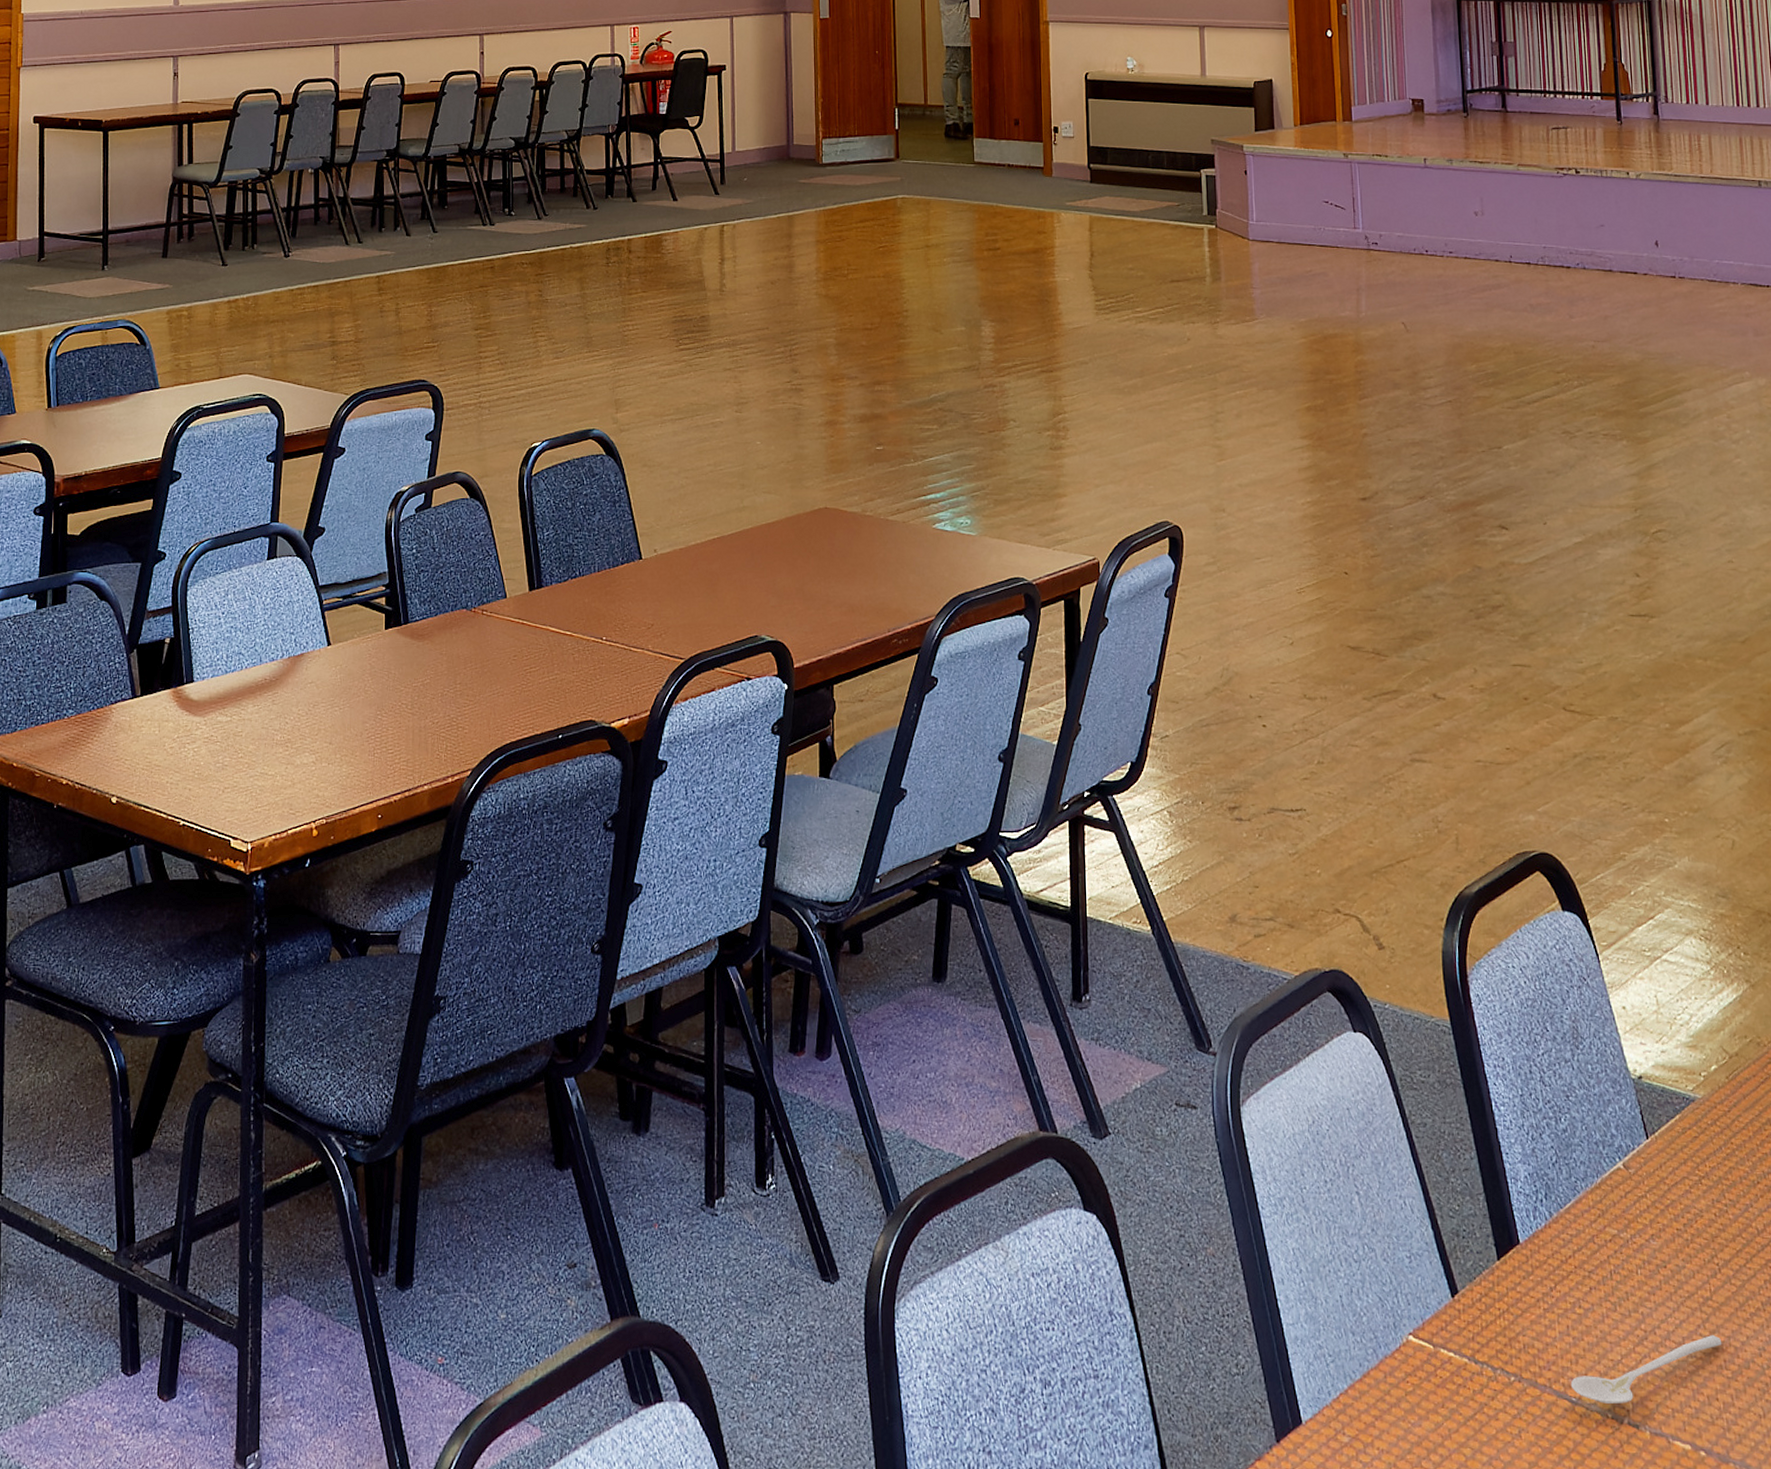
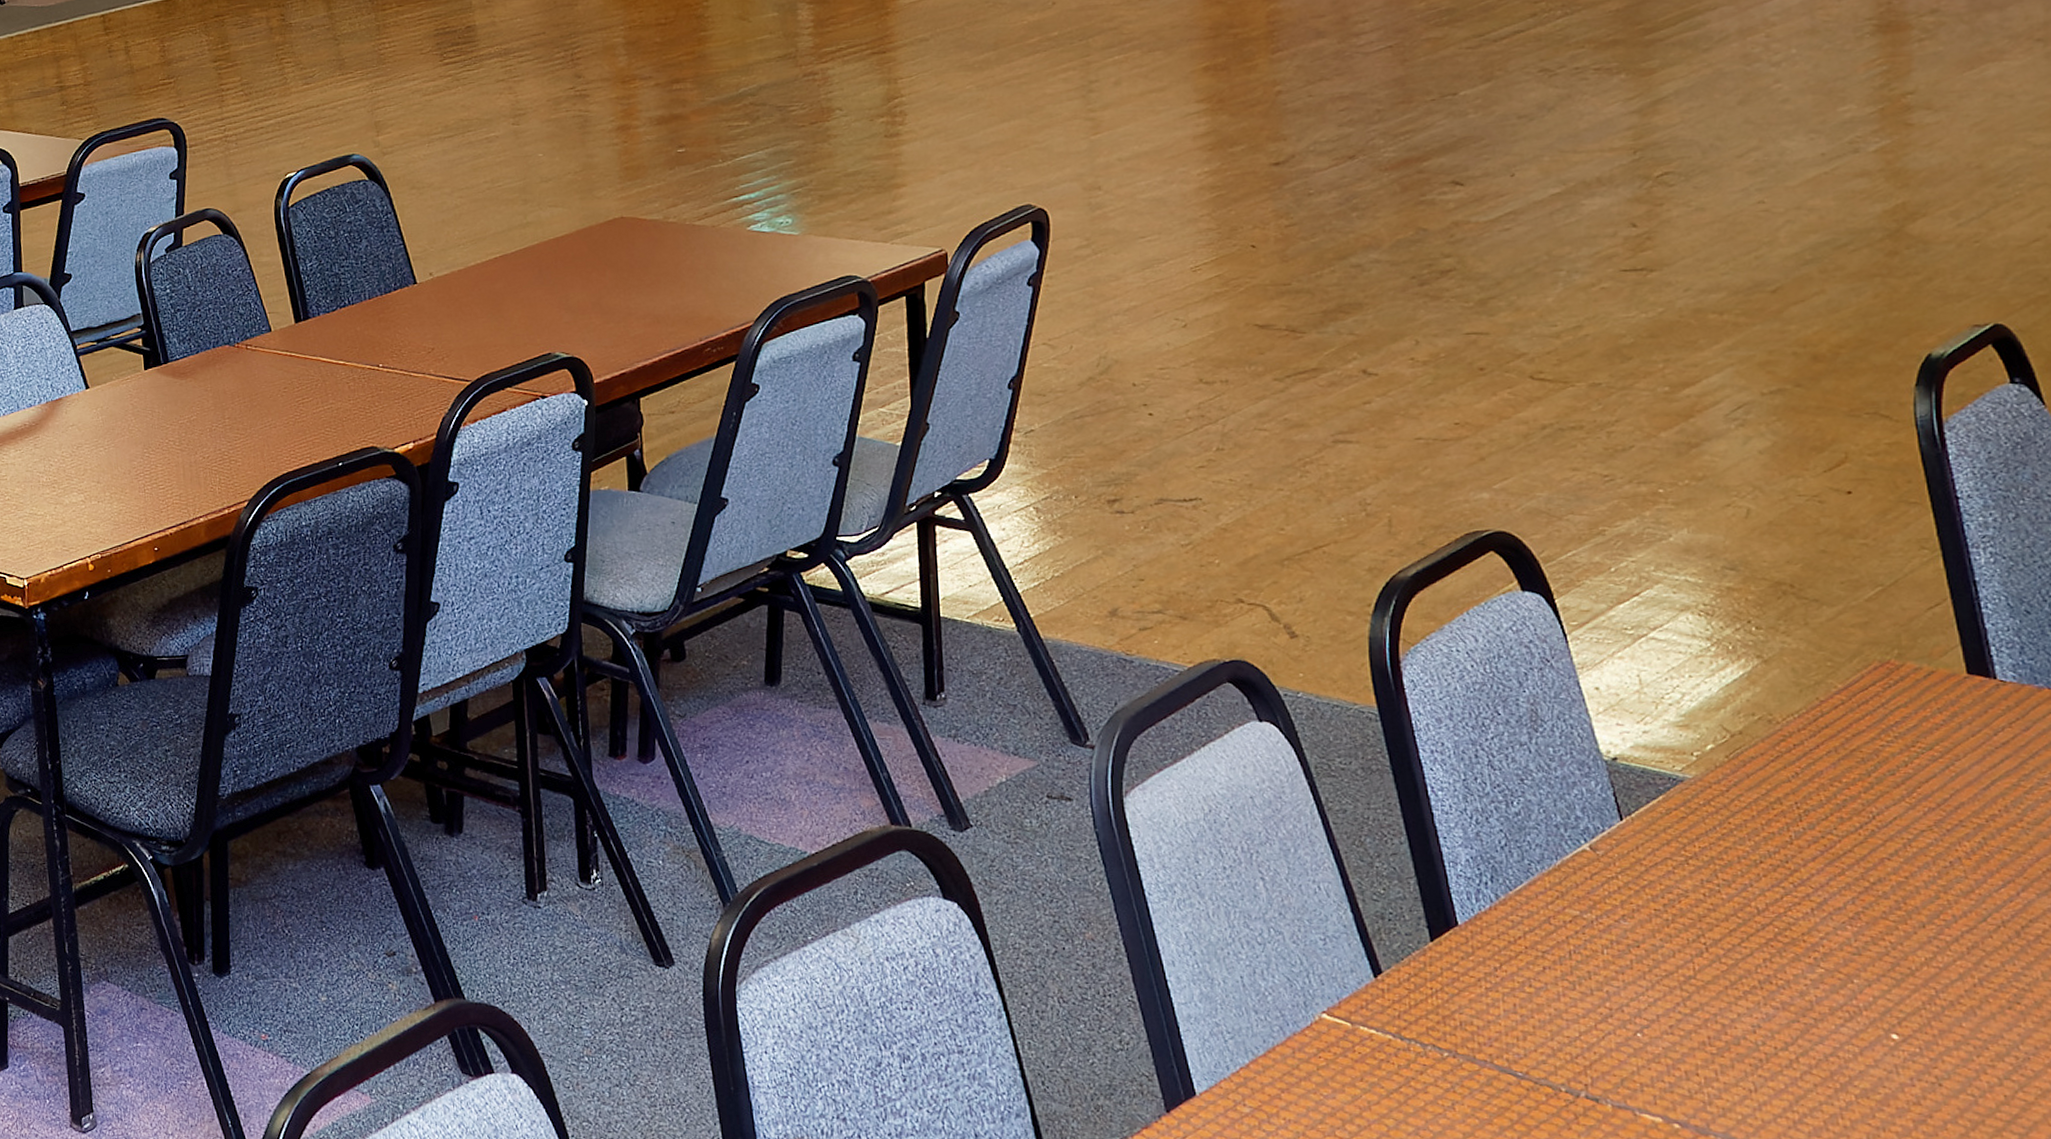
stirrer: present [1570,1335,1722,1404] -> none [1516,1013,1707,1078]

